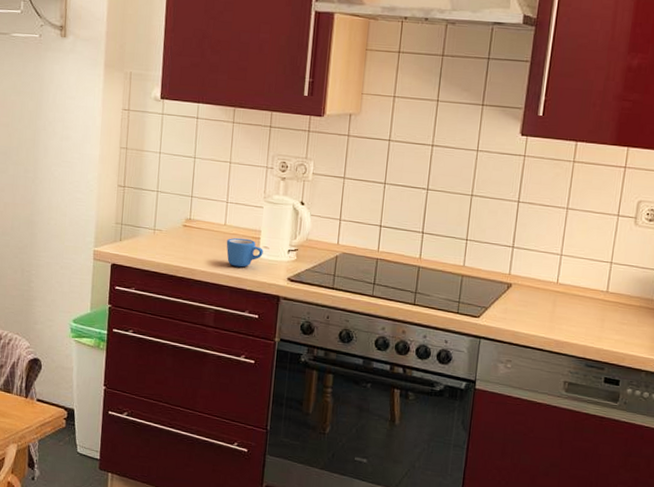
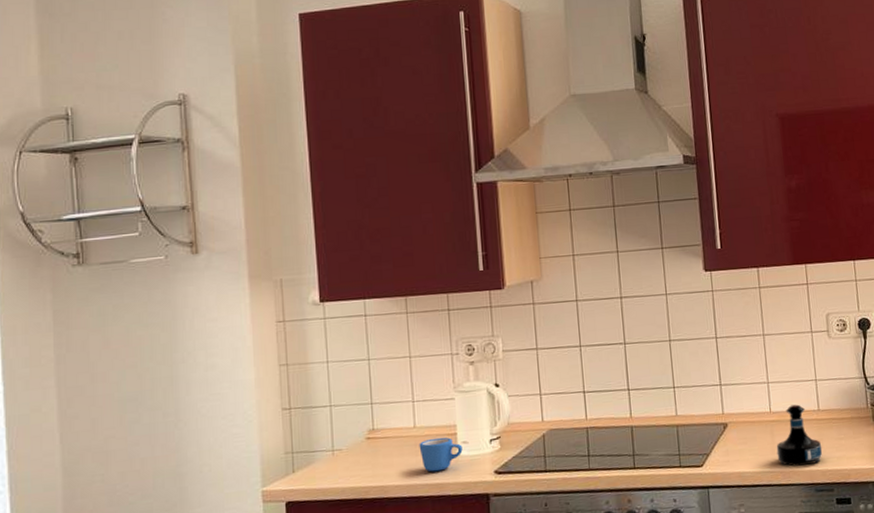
tequila bottle: none [554,281,603,341] -> present [776,404,822,467]

